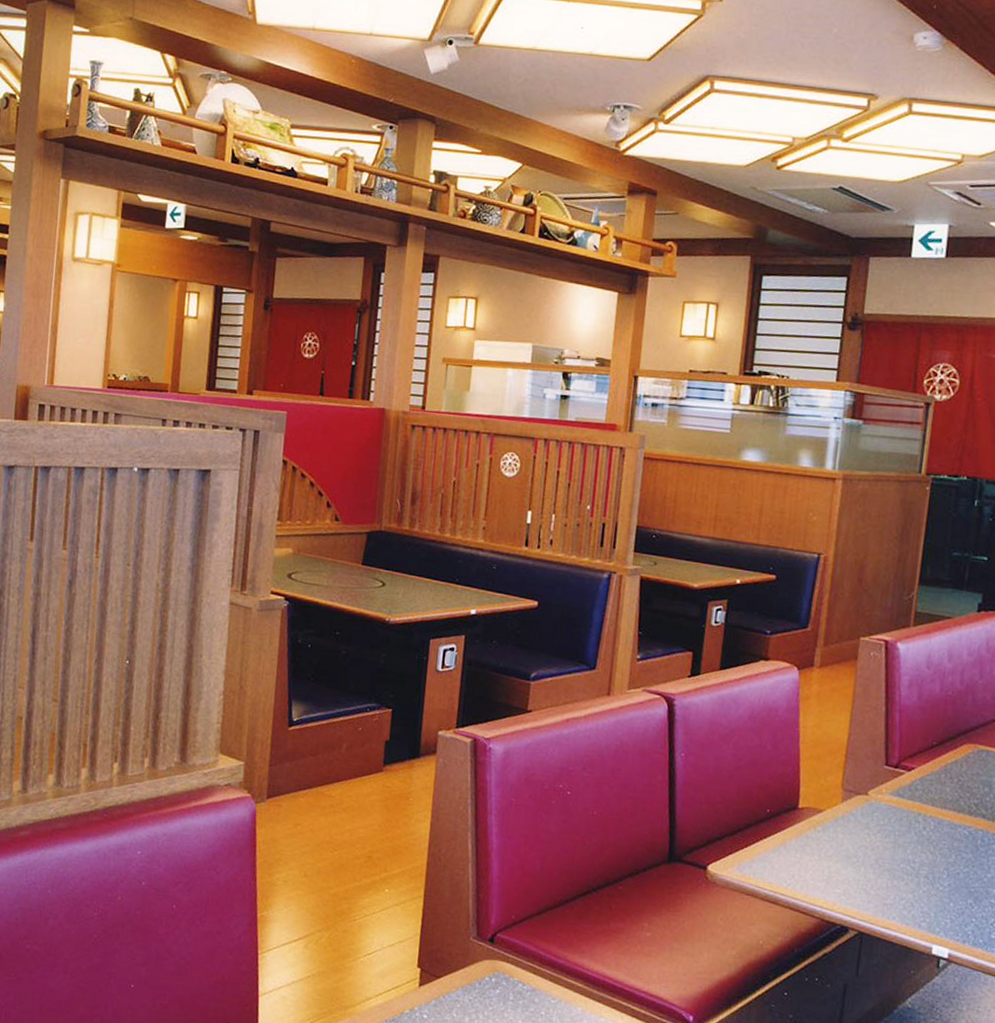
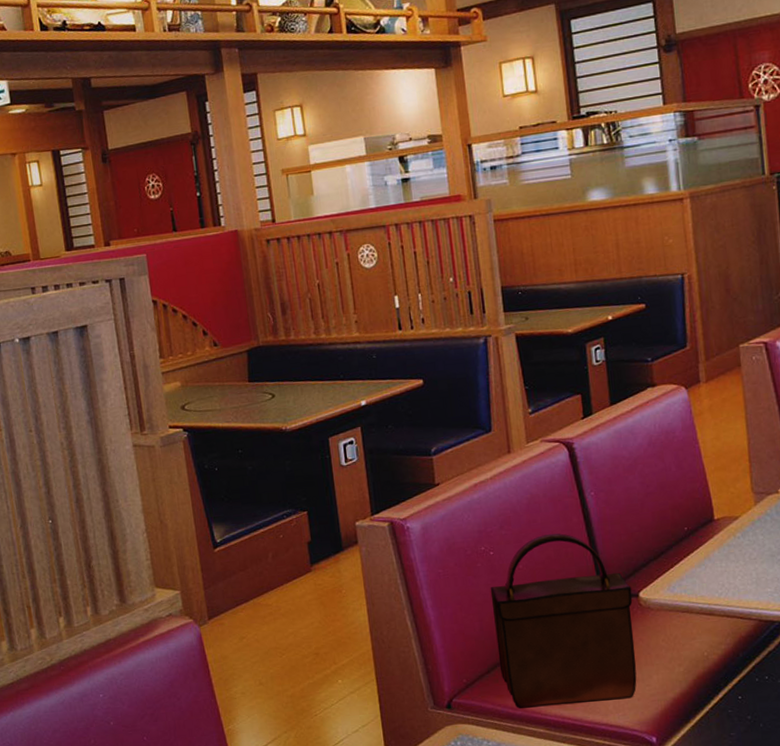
handbag: none [551,785,701,972] -> present [490,533,637,709]

